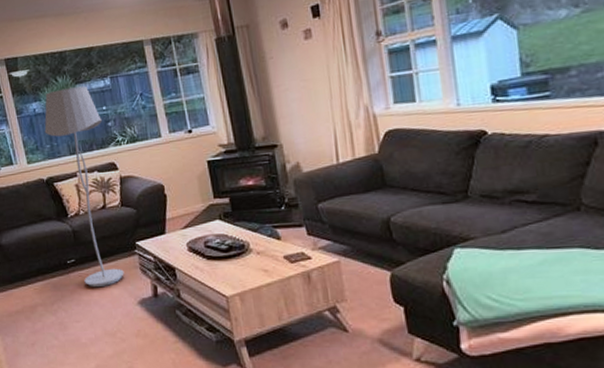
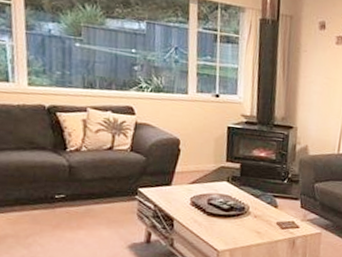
floor lamp: present [44,86,124,287] -> none [57,16,128,227]

